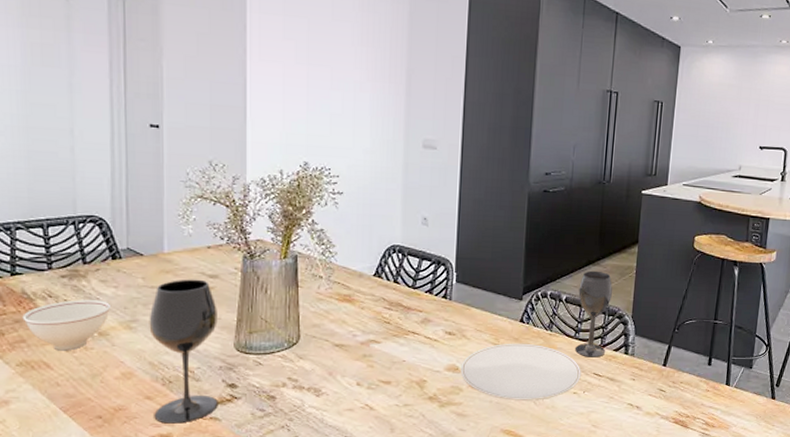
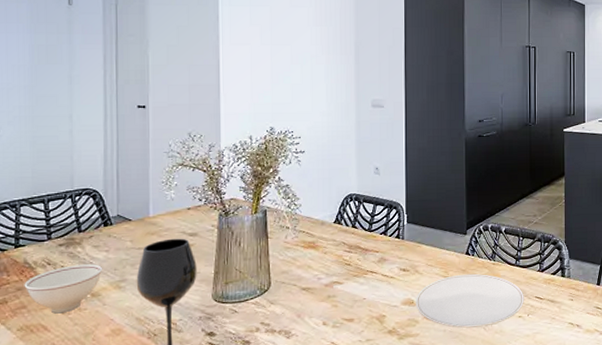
wine glass: present [575,270,613,358] -> none [516,203,545,282]

